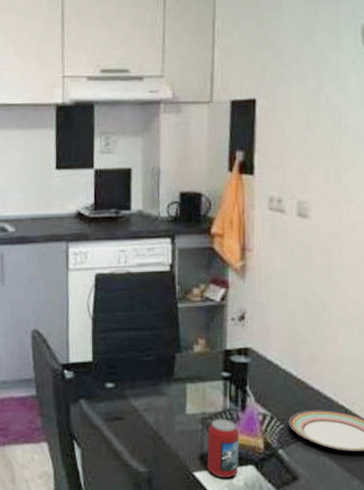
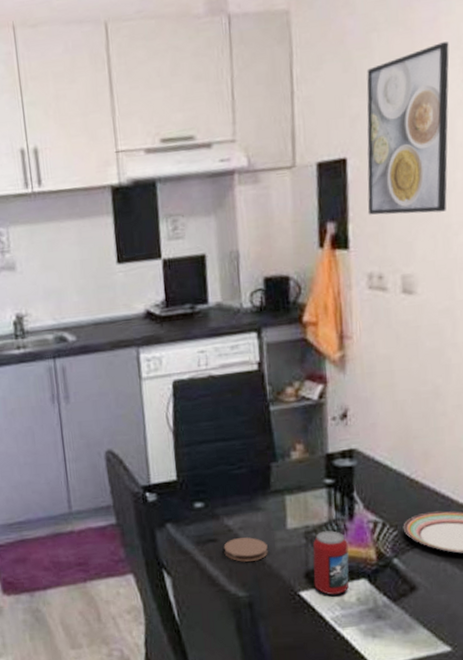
coaster: none [129,418,168,440] -> present [223,537,268,562]
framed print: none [271,12,346,151] -> present [367,41,449,215]

